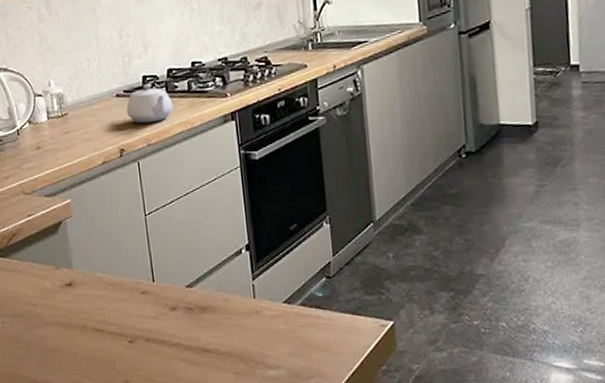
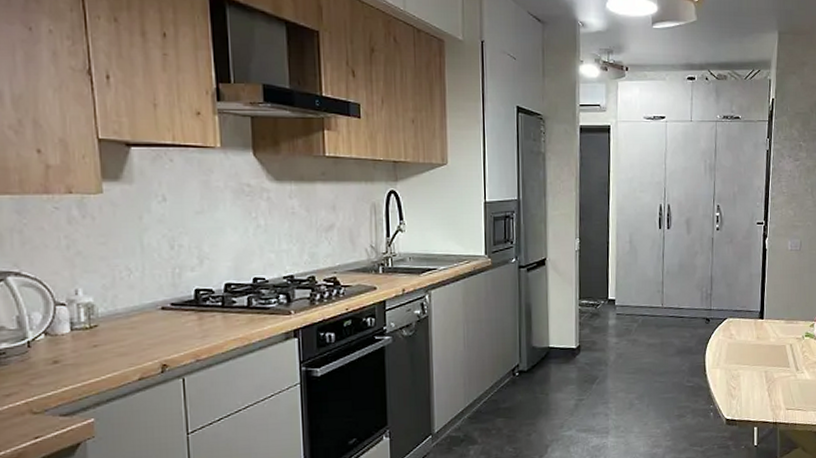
teapot: present [126,84,174,124] -> none [172,297,230,338]

